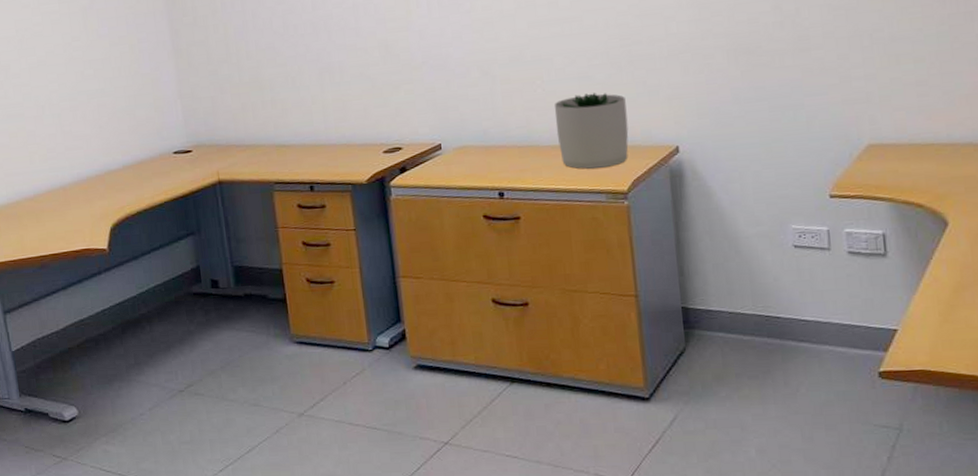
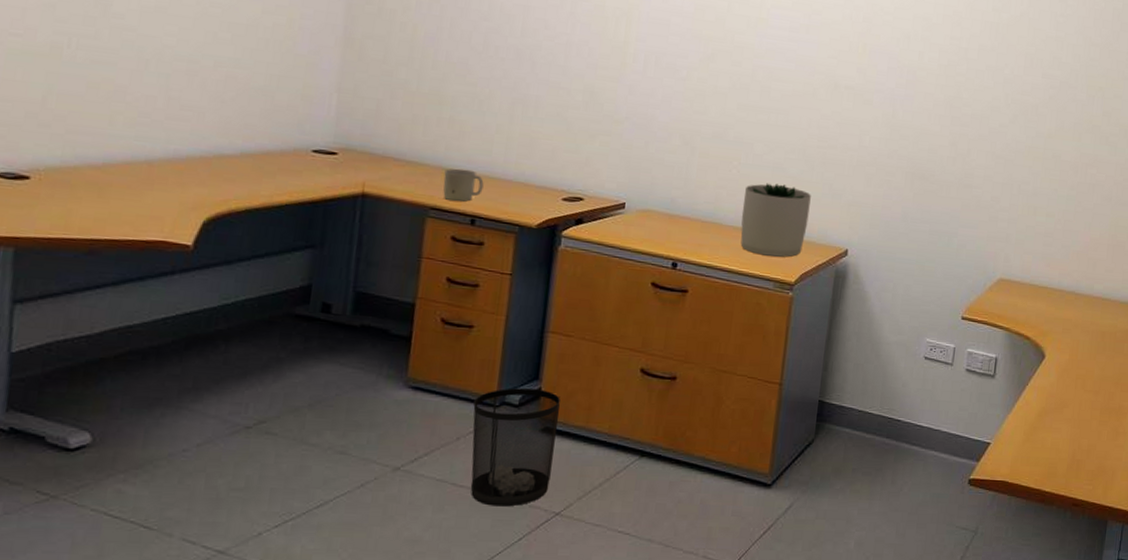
mug: none [278,142,314,174] -> present [443,168,484,202]
waste bin: none [350,330,433,441] -> present [470,388,560,507]

